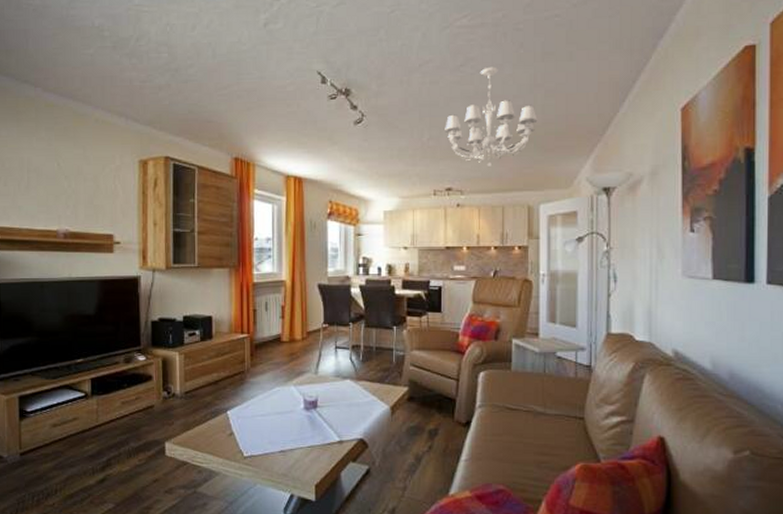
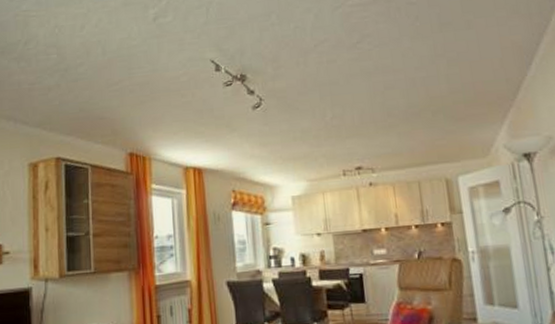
chandelier: present [445,66,538,166] -> none [347,41,444,141]

